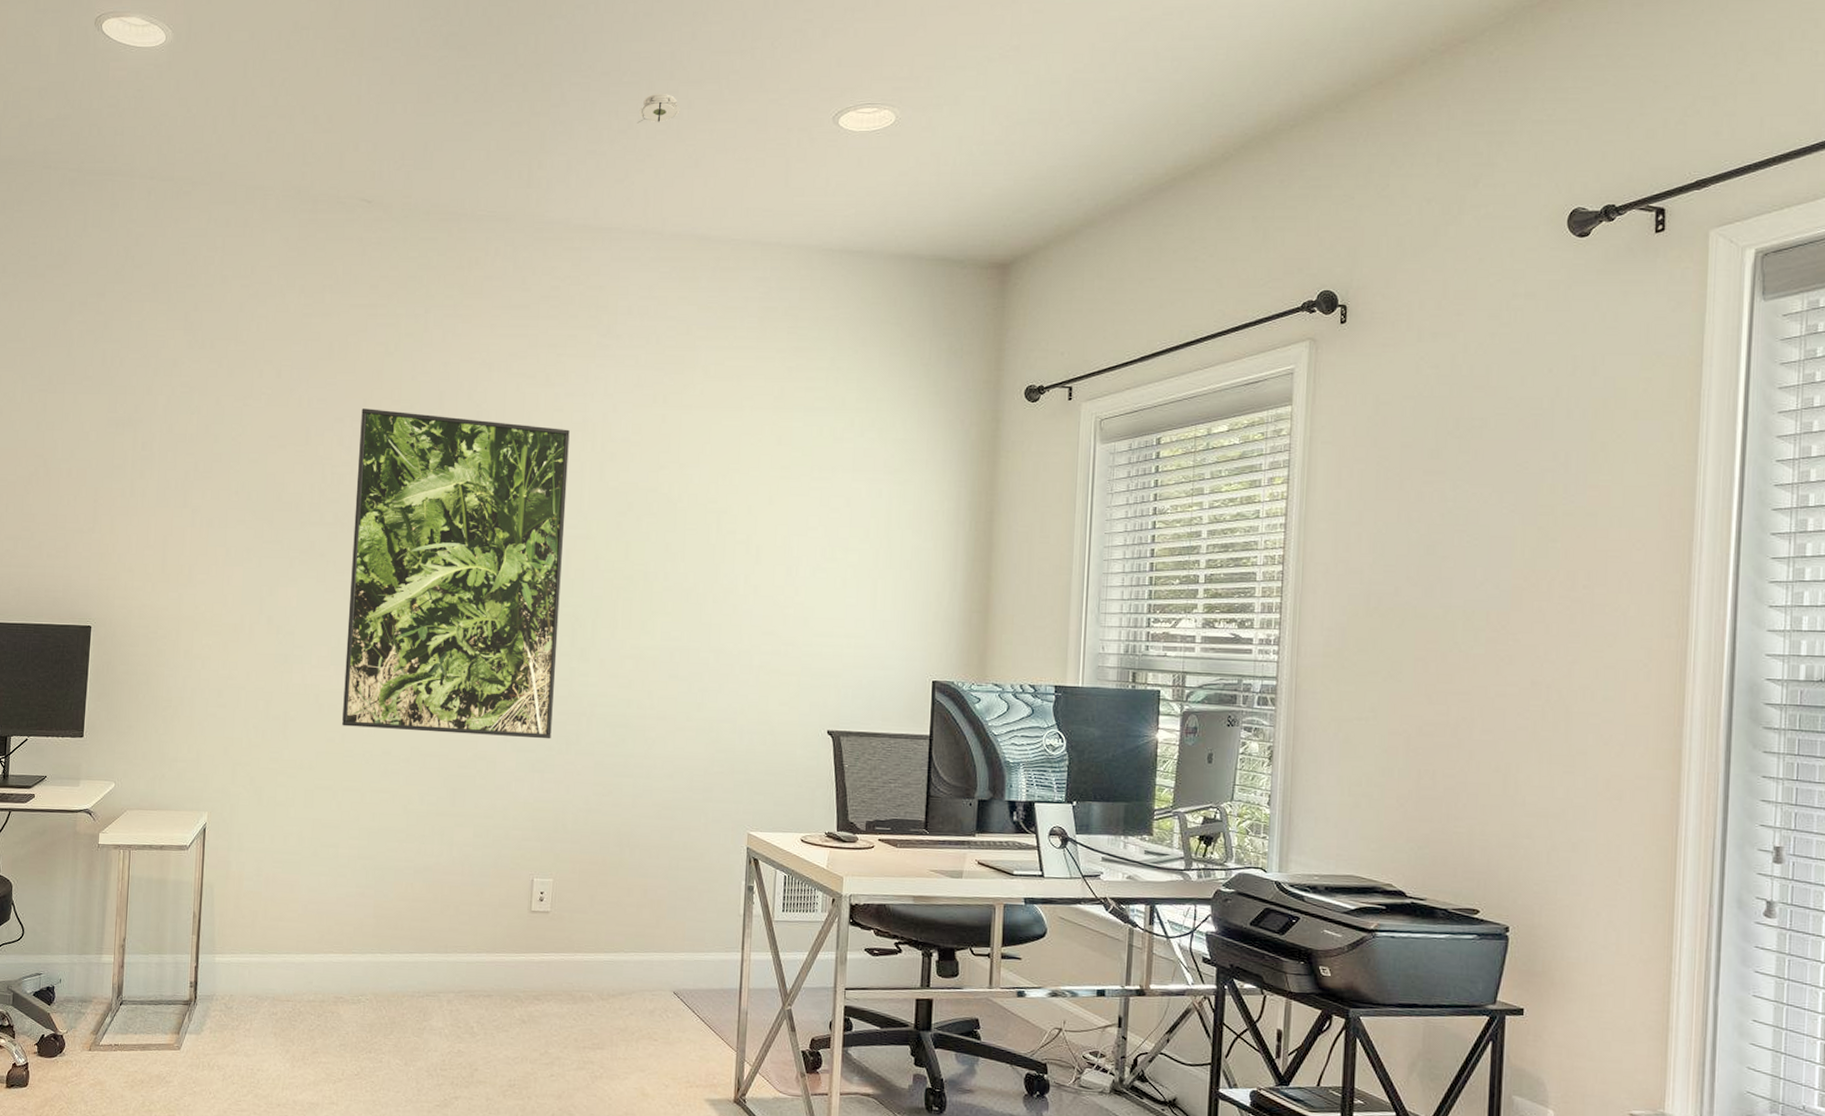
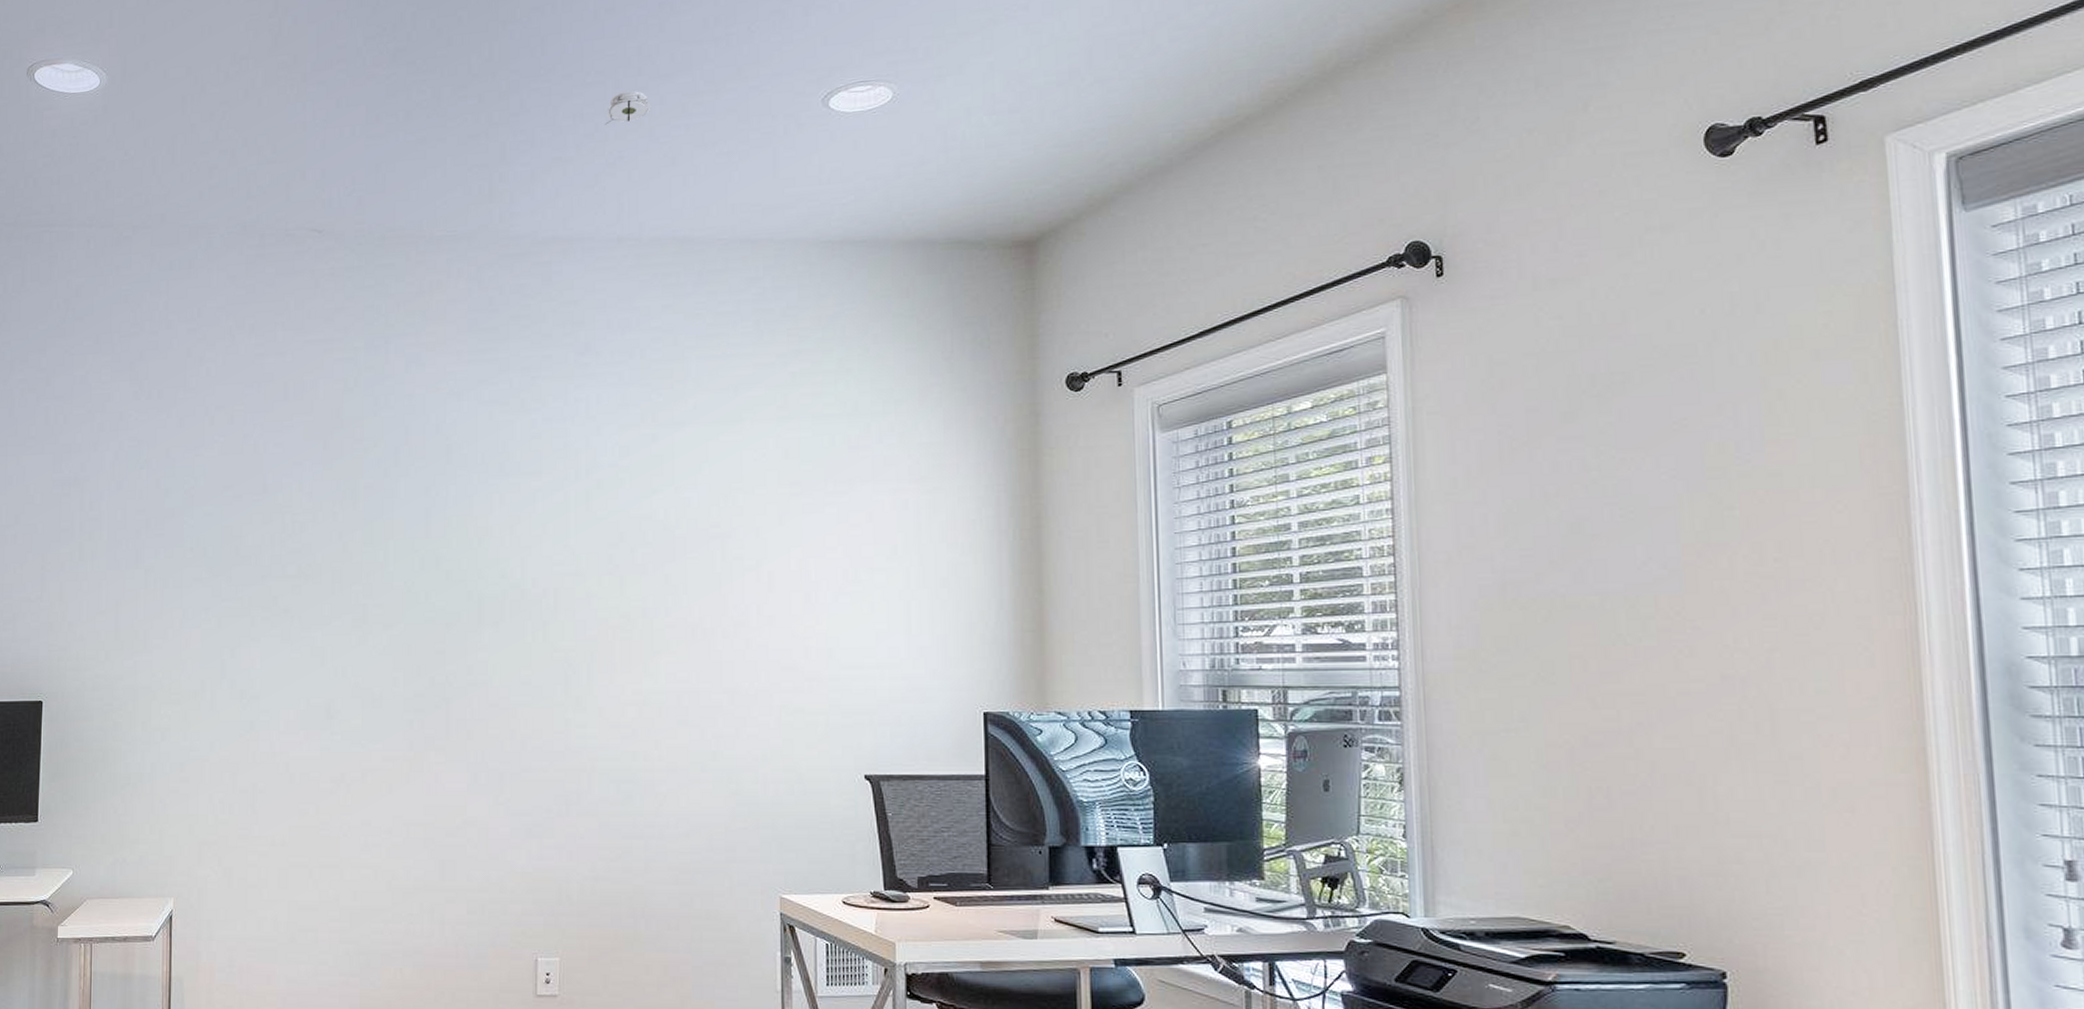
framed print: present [342,408,570,739] -> none [316,450,550,800]

